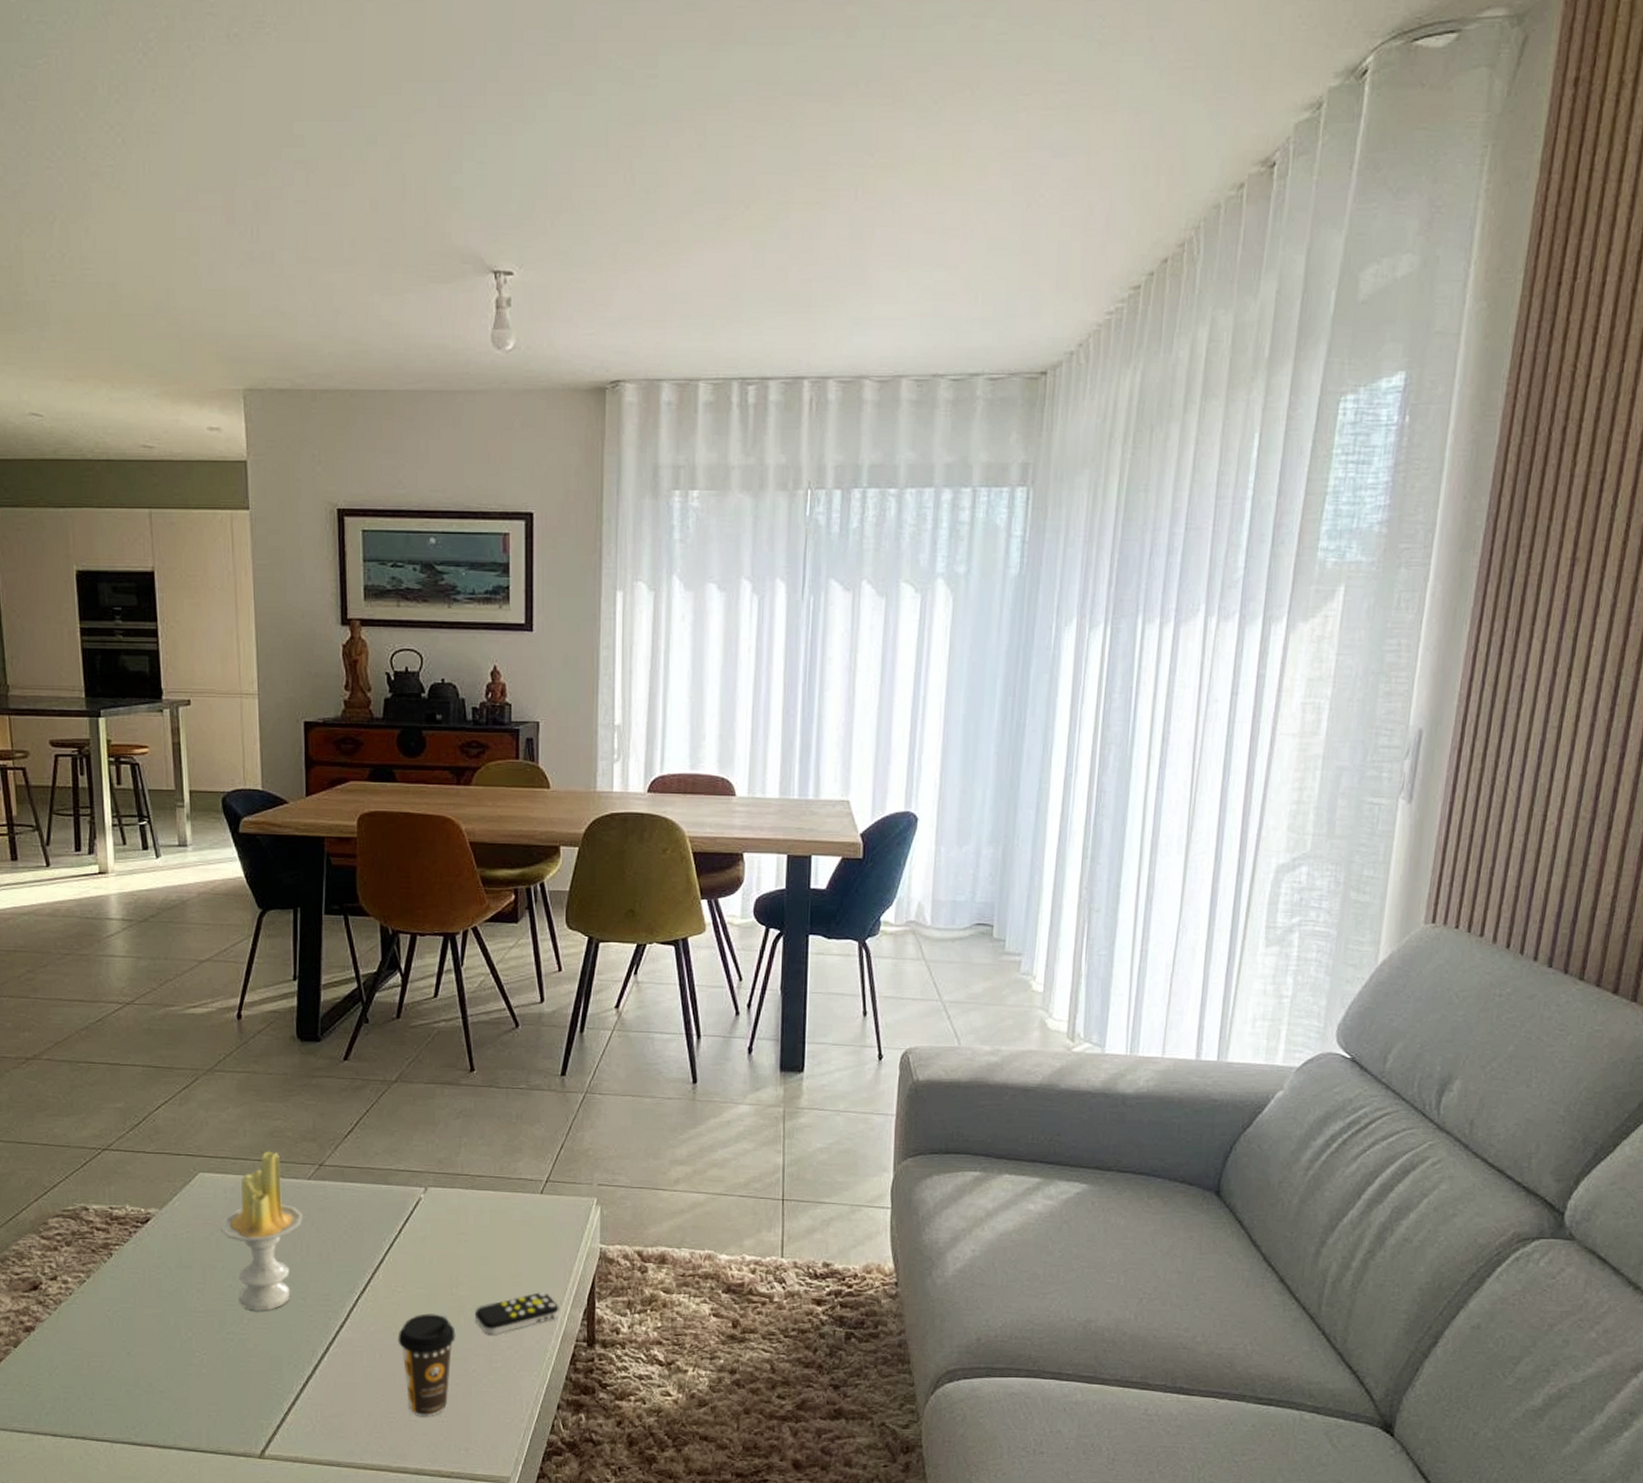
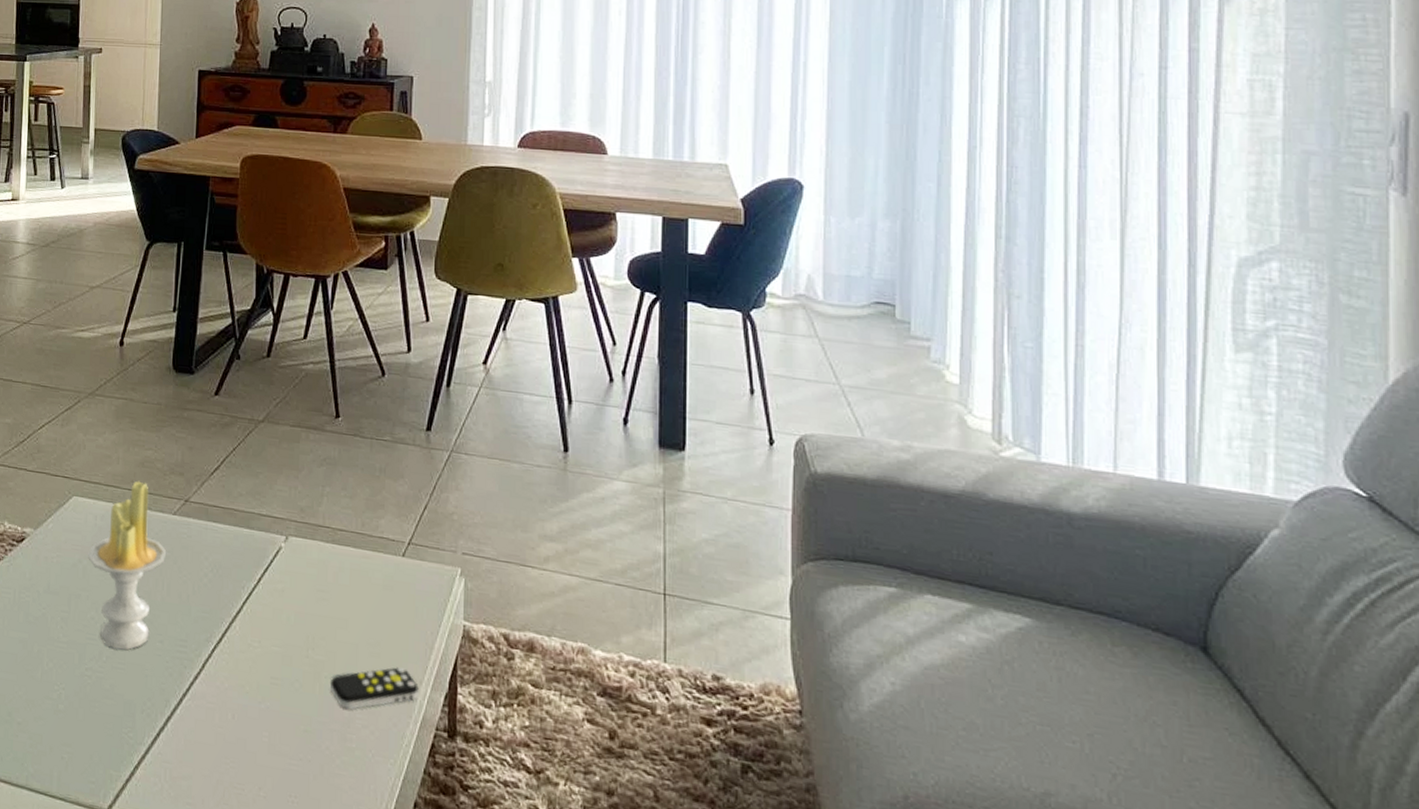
coffee cup: present [398,1313,456,1417] -> none [251,675,310,794]

